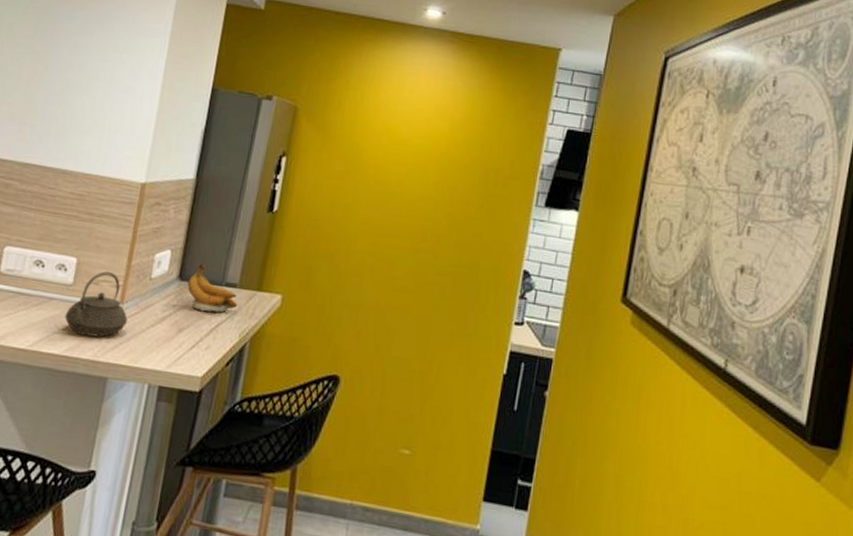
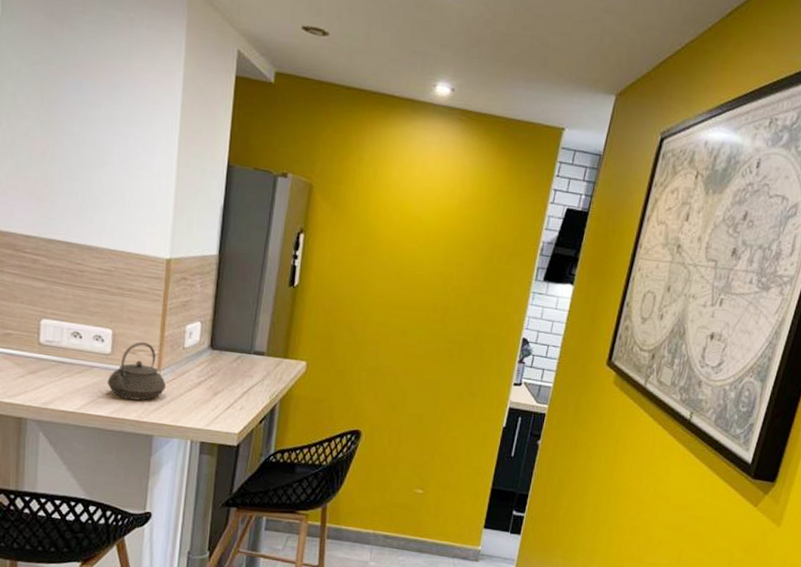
banana: present [187,264,238,313] -> none [219,334,267,378]

